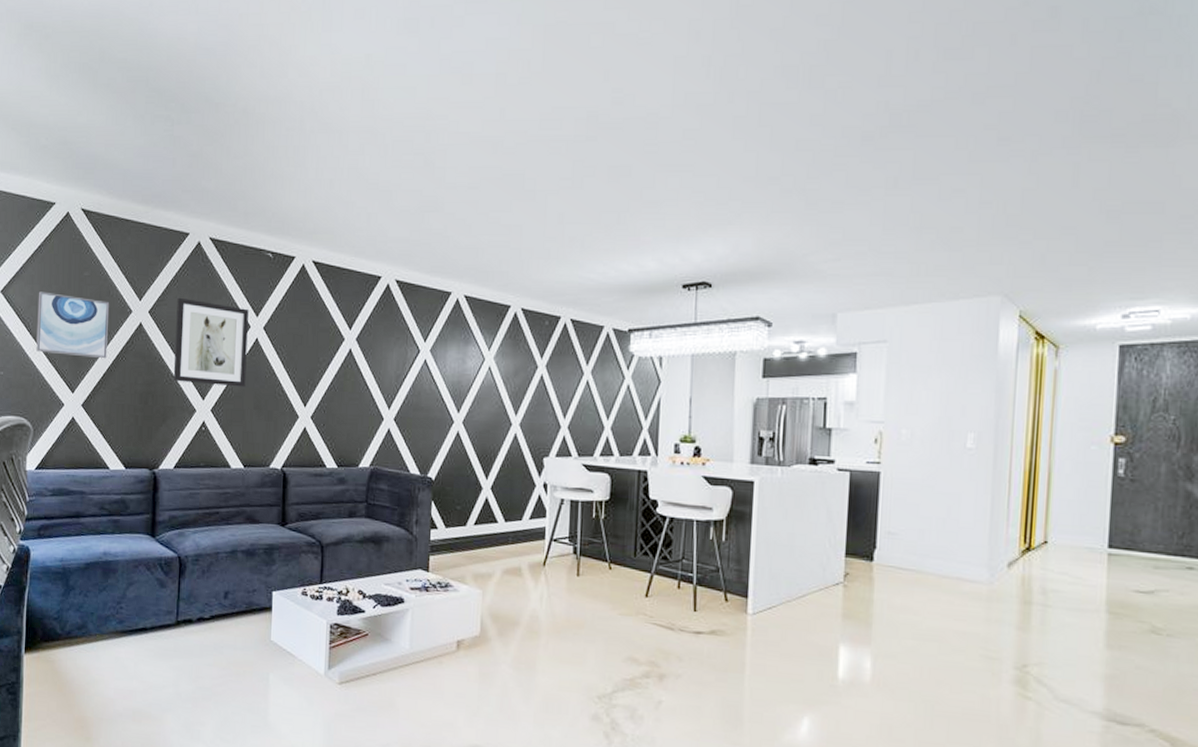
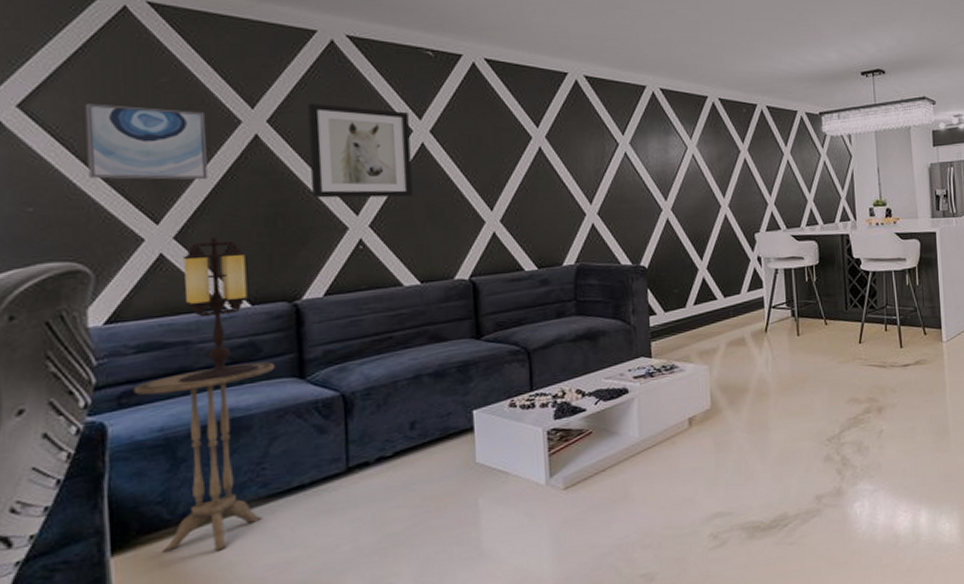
side table: none [47,516,136,668] -> present [133,362,274,553]
table lamp: none [75,407,126,527] -> present [178,236,260,384]

